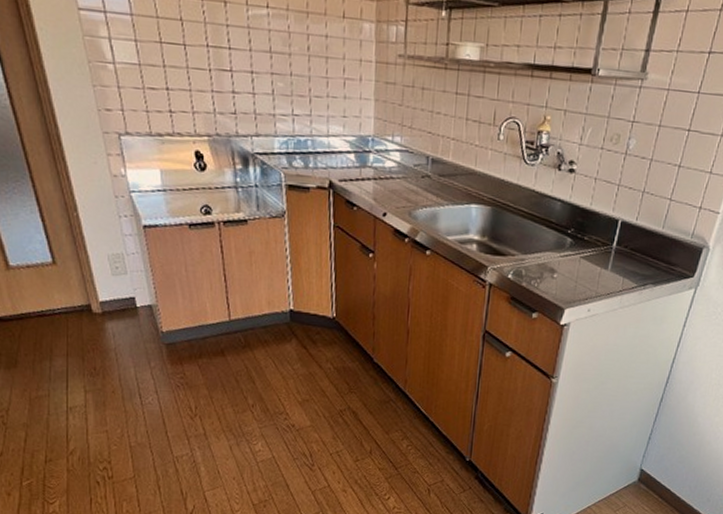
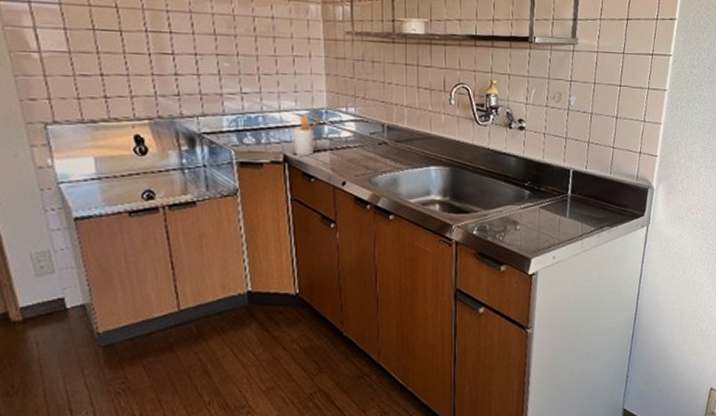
utensil holder: none [338,141,369,184] -> present [292,115,323,156]

